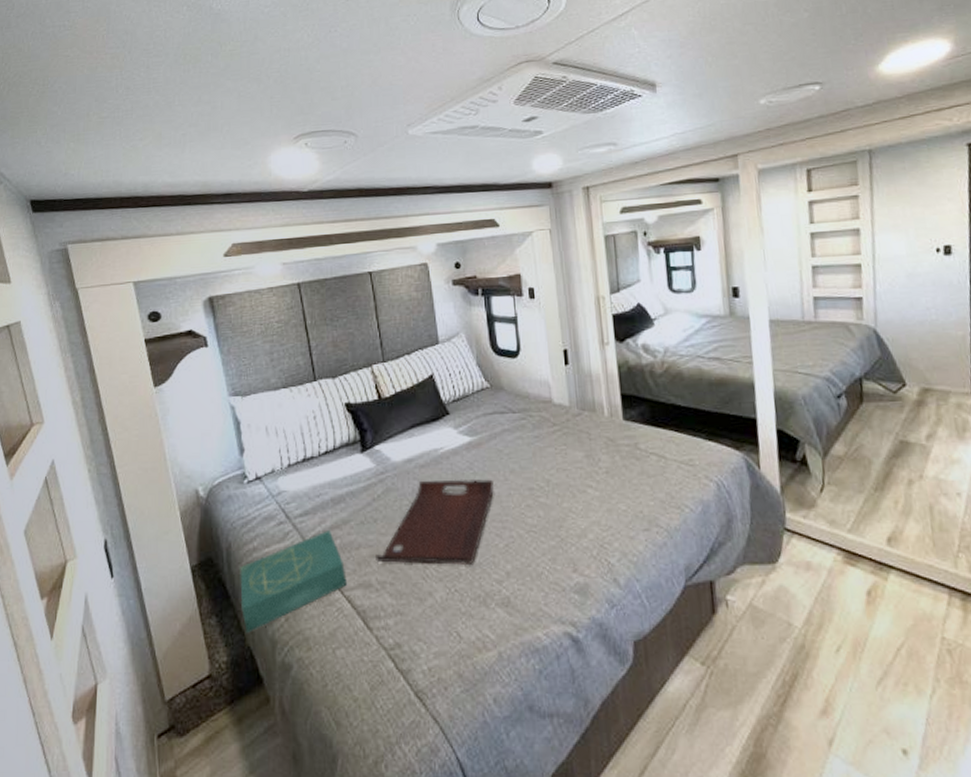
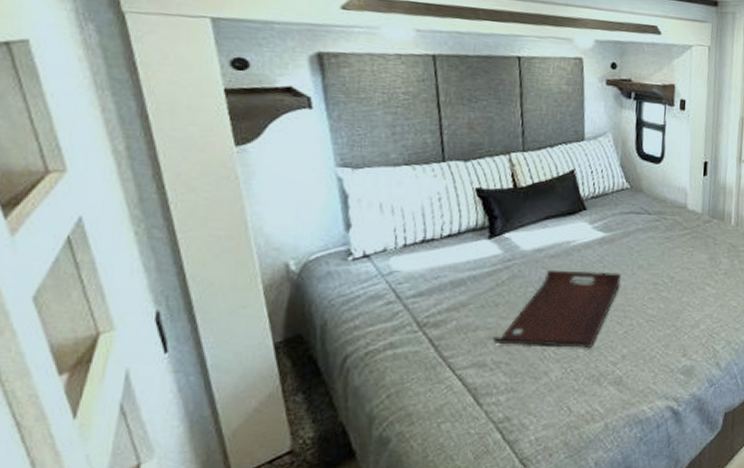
book: present [240,530,347,633] -> none [334,312,460,409]

